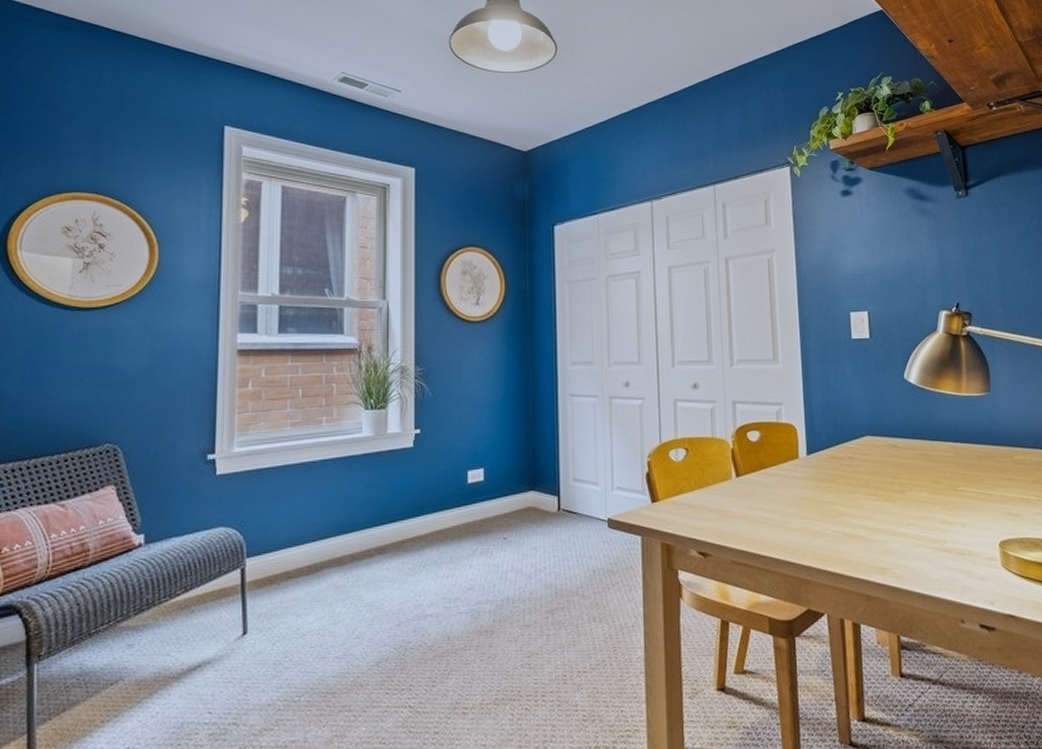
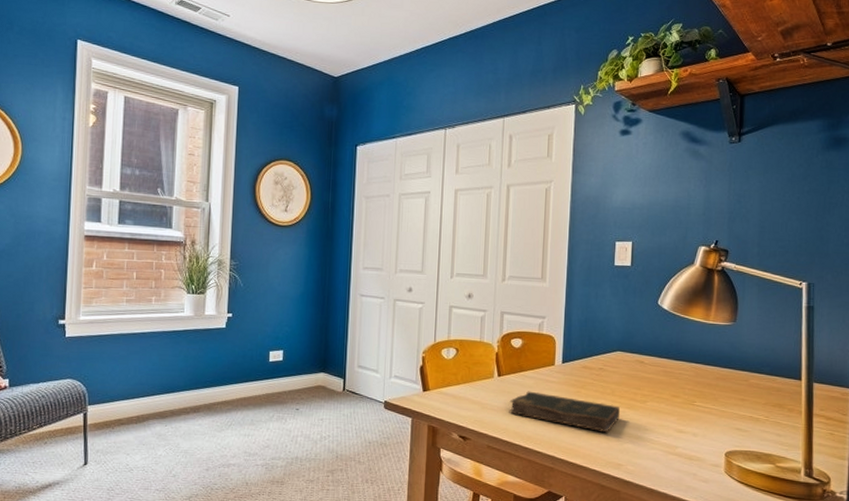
bible: none [752,491,878,532] -> present [509,391,621,433]

